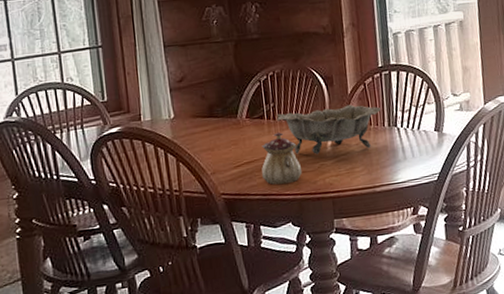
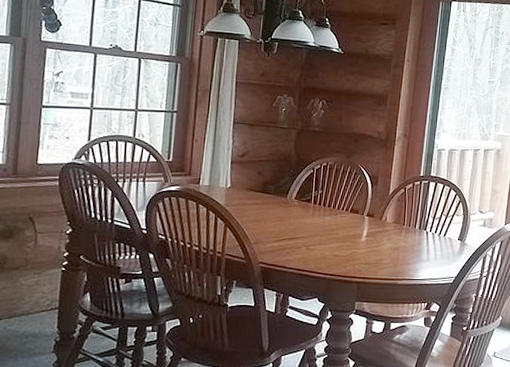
teapot: present [261,131,303,185] -> none [299,216,336,264]
decorative bowl: present [277,104,380,155] -> none [322,200,415,245]

